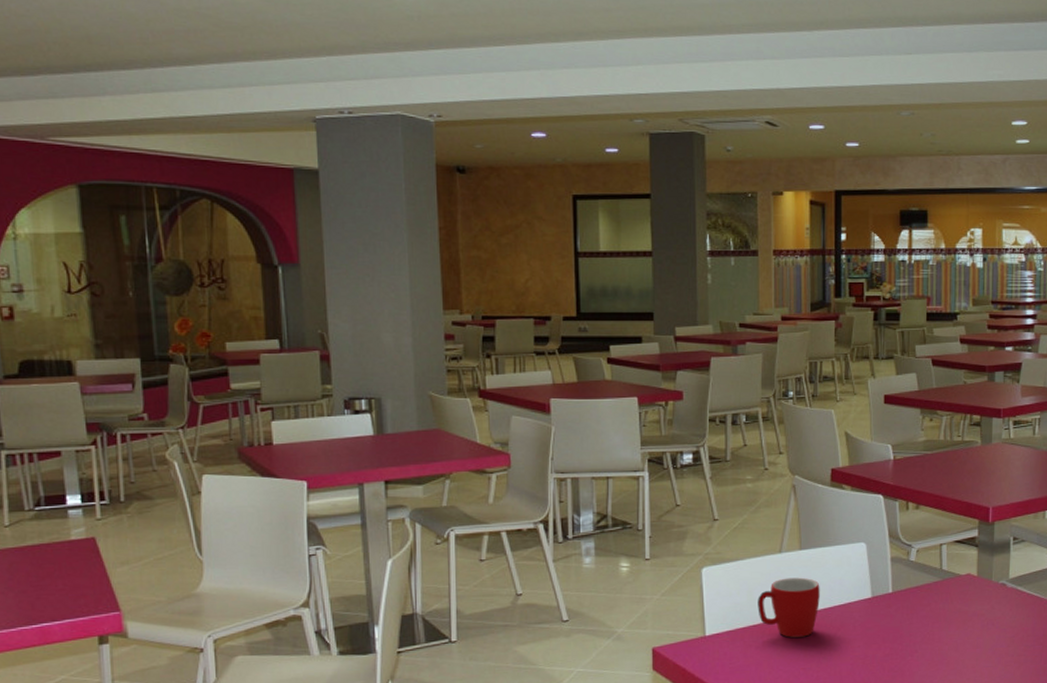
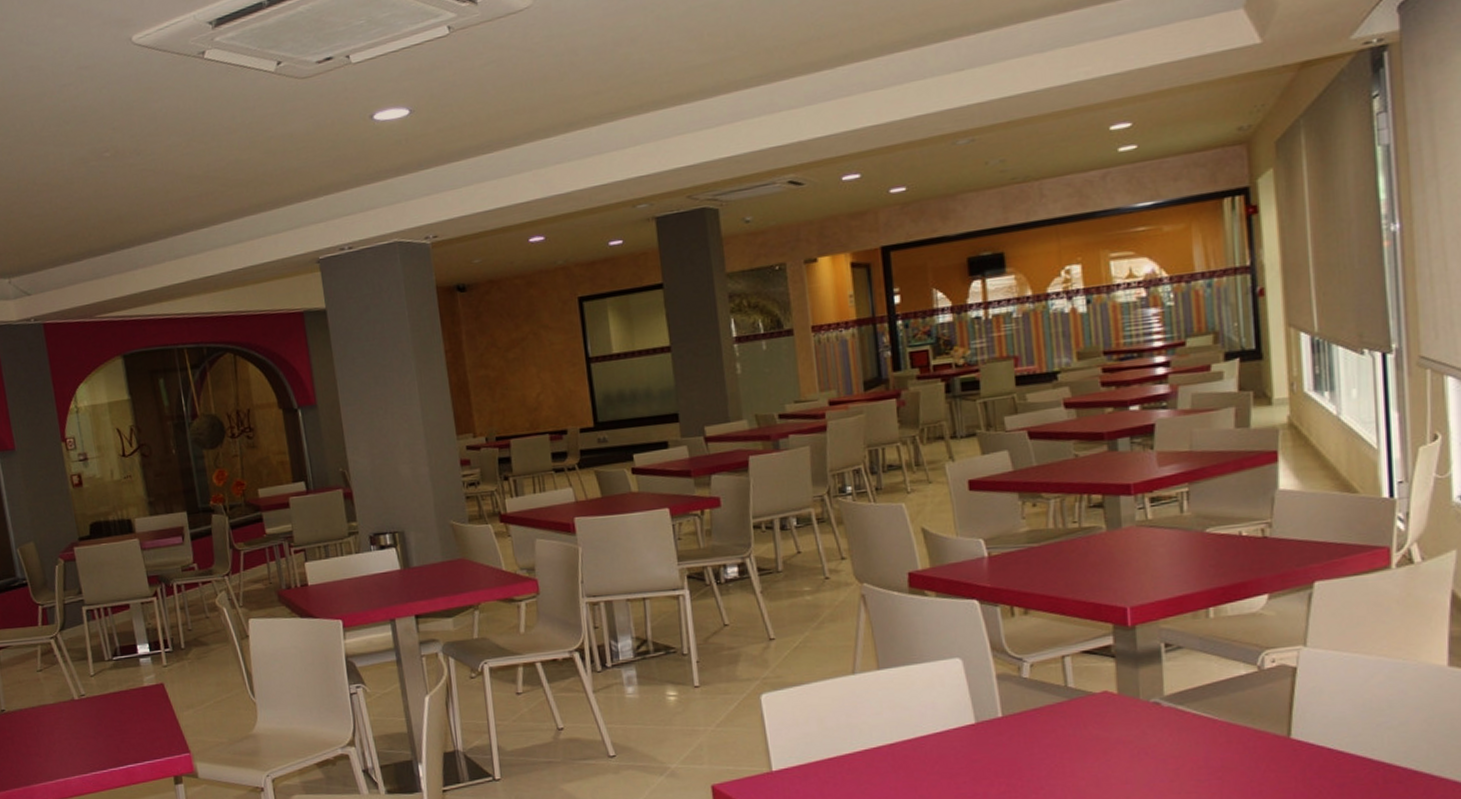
mug: present [758,577,820,638] -> none [831,701,909,773]

